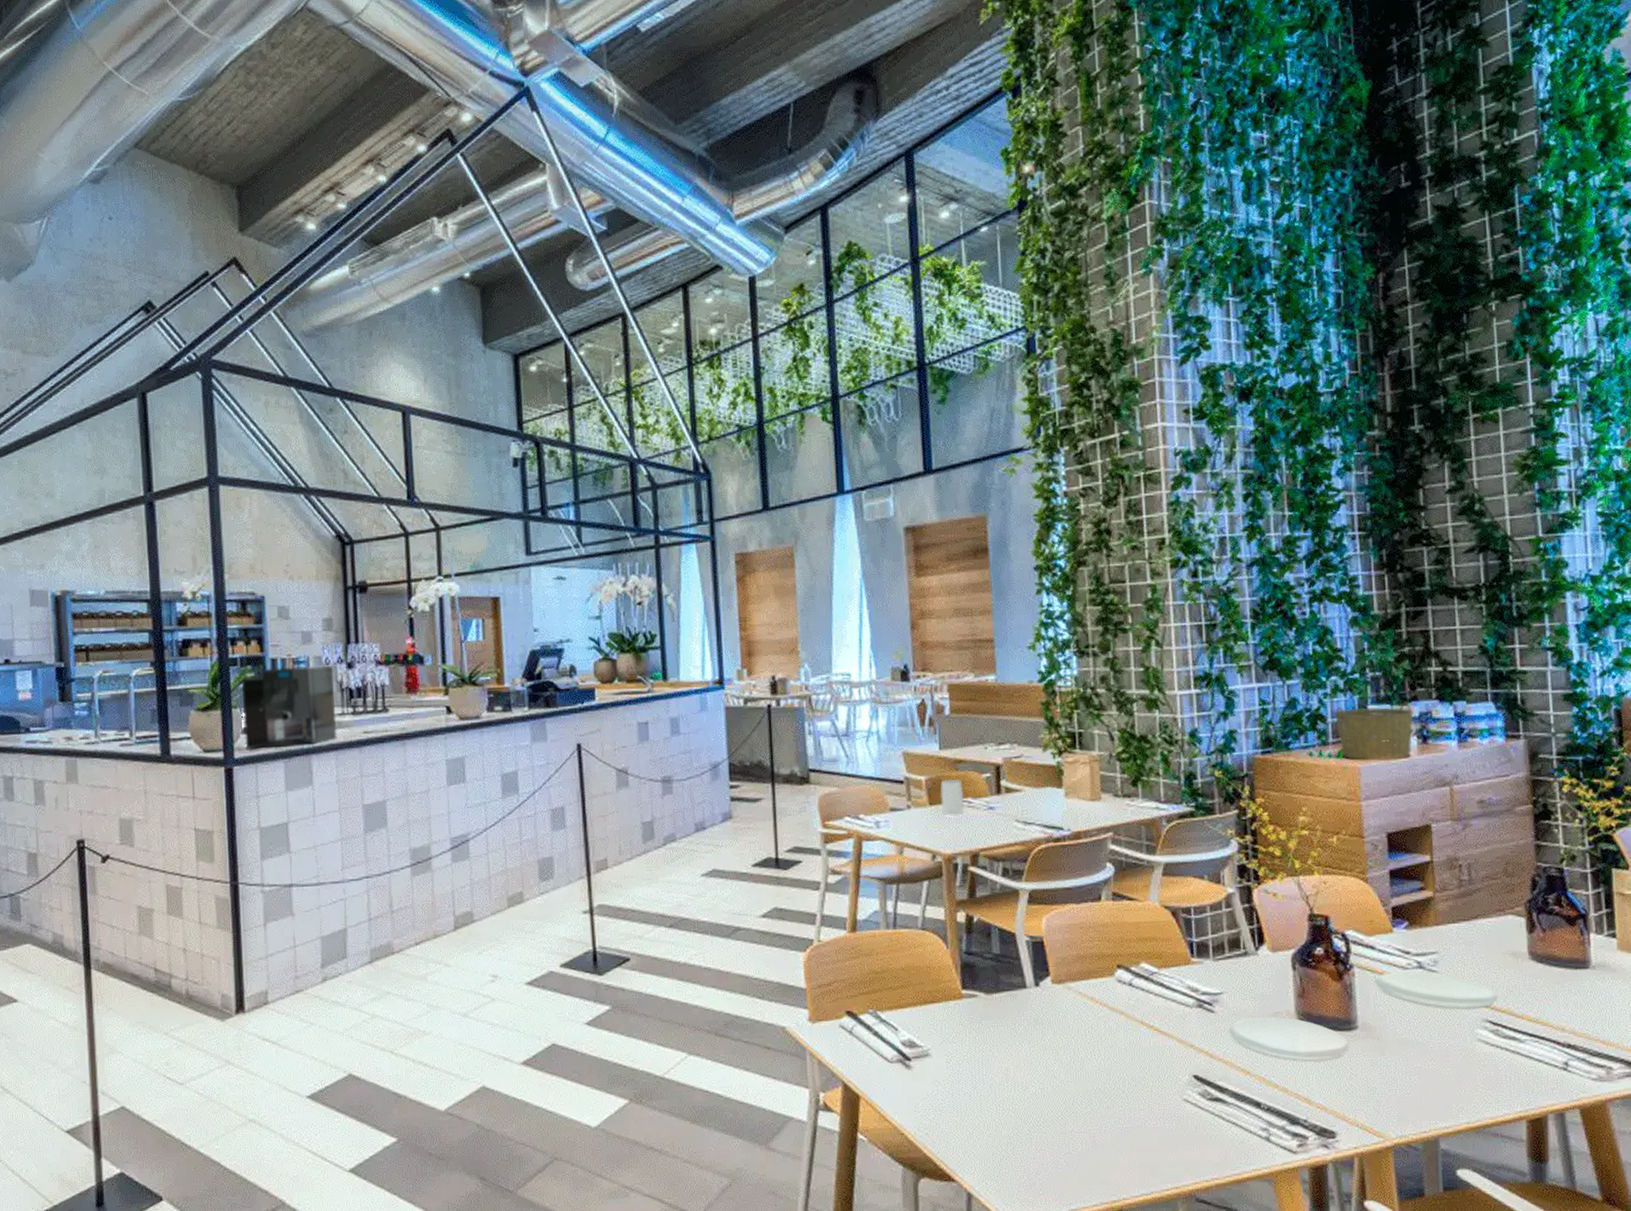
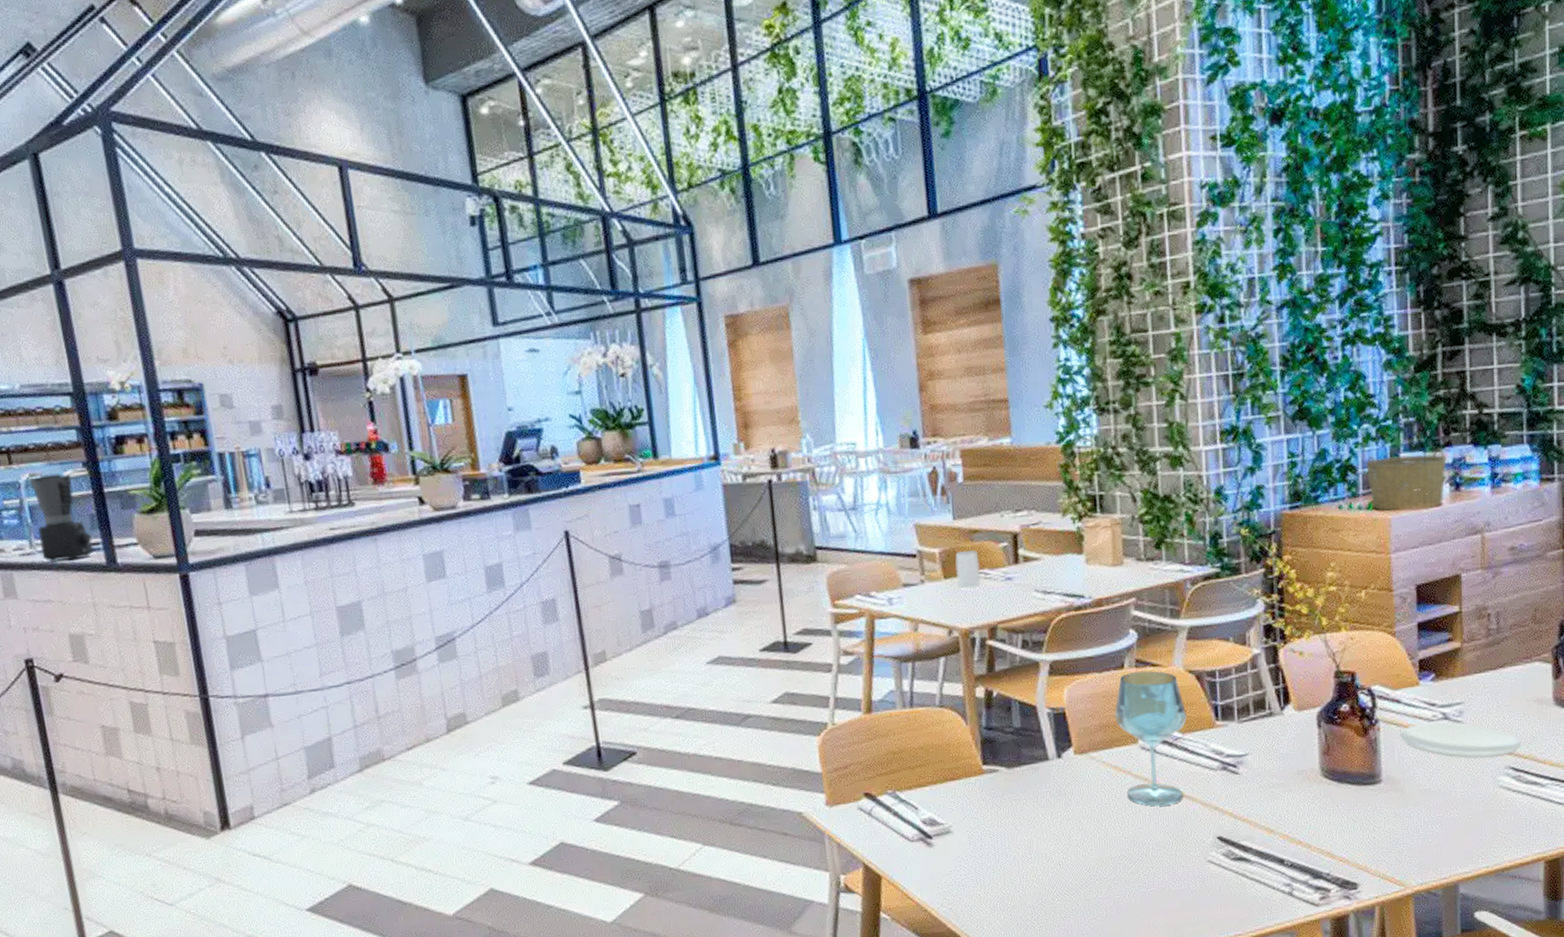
blender: none [102,671,151,752] -> present [29,473,94,562]
coffee machine: present [241,665,337,749] -> none [187,457,301,553]
wine glass: none [1092,904,1162,1041] -> present [1115,671,1187,806]
plate: present [1229,1016,1349,1062] -> none [1253,774,1373,818]

